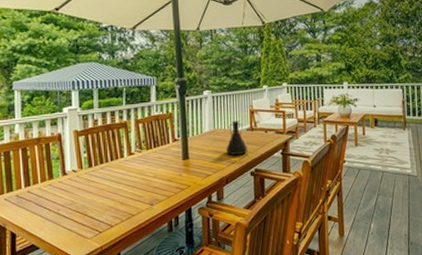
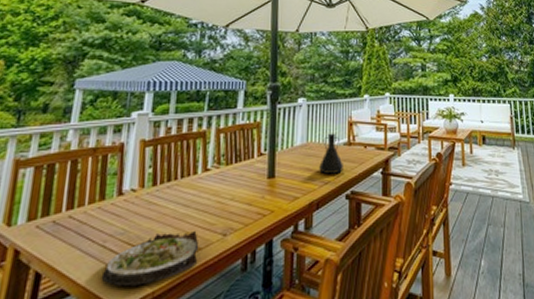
salad plate: none [60,201,133,243] -> present [101,230,198,287]

